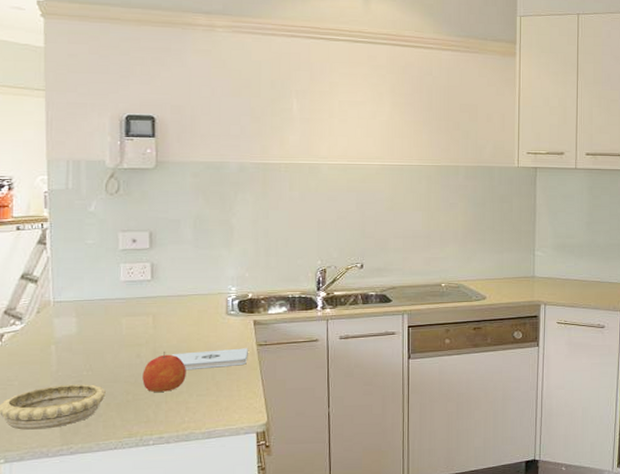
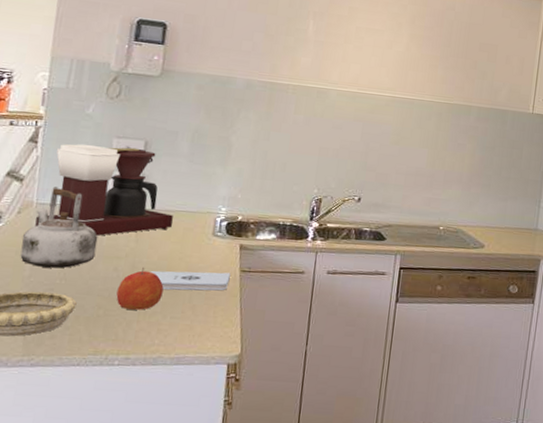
kettle: none [44,284,117,361] -> present [20,187,98,269]
coffee maker: none [55,239,186,326] -> present [35,144,173,236]

